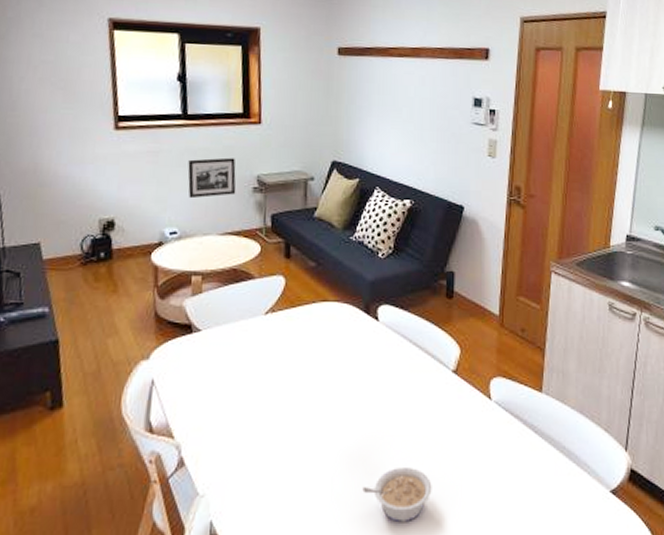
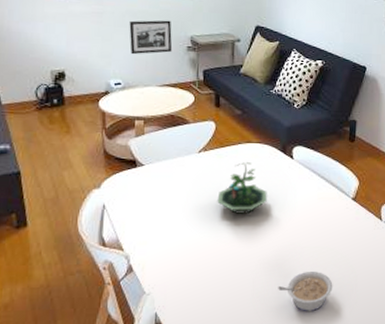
terrarium: none [287,326,348,391] -> present [217,162,267,214]

